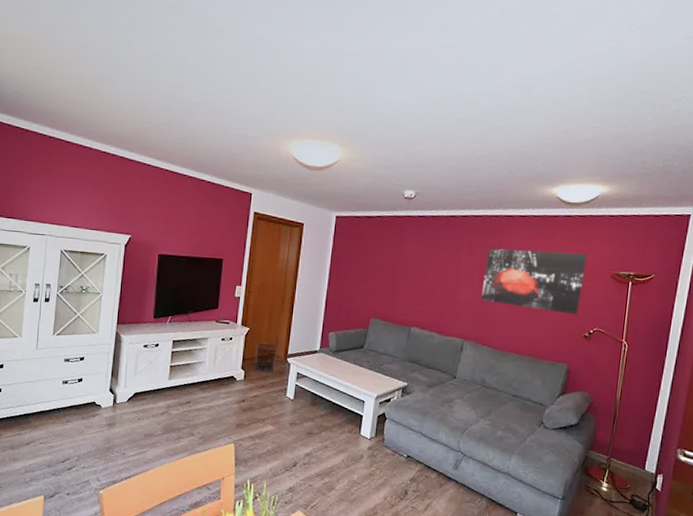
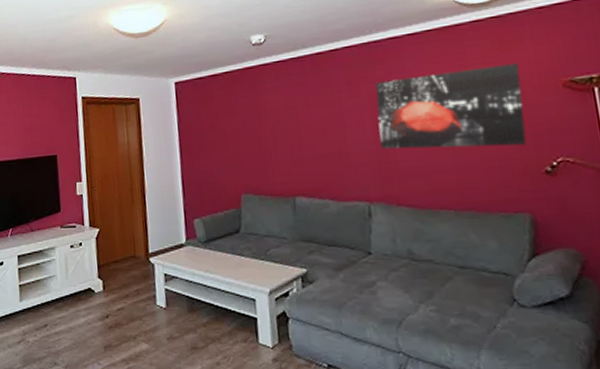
waste bin: present [254,342,278,372] -> none [110,242,137,278]

